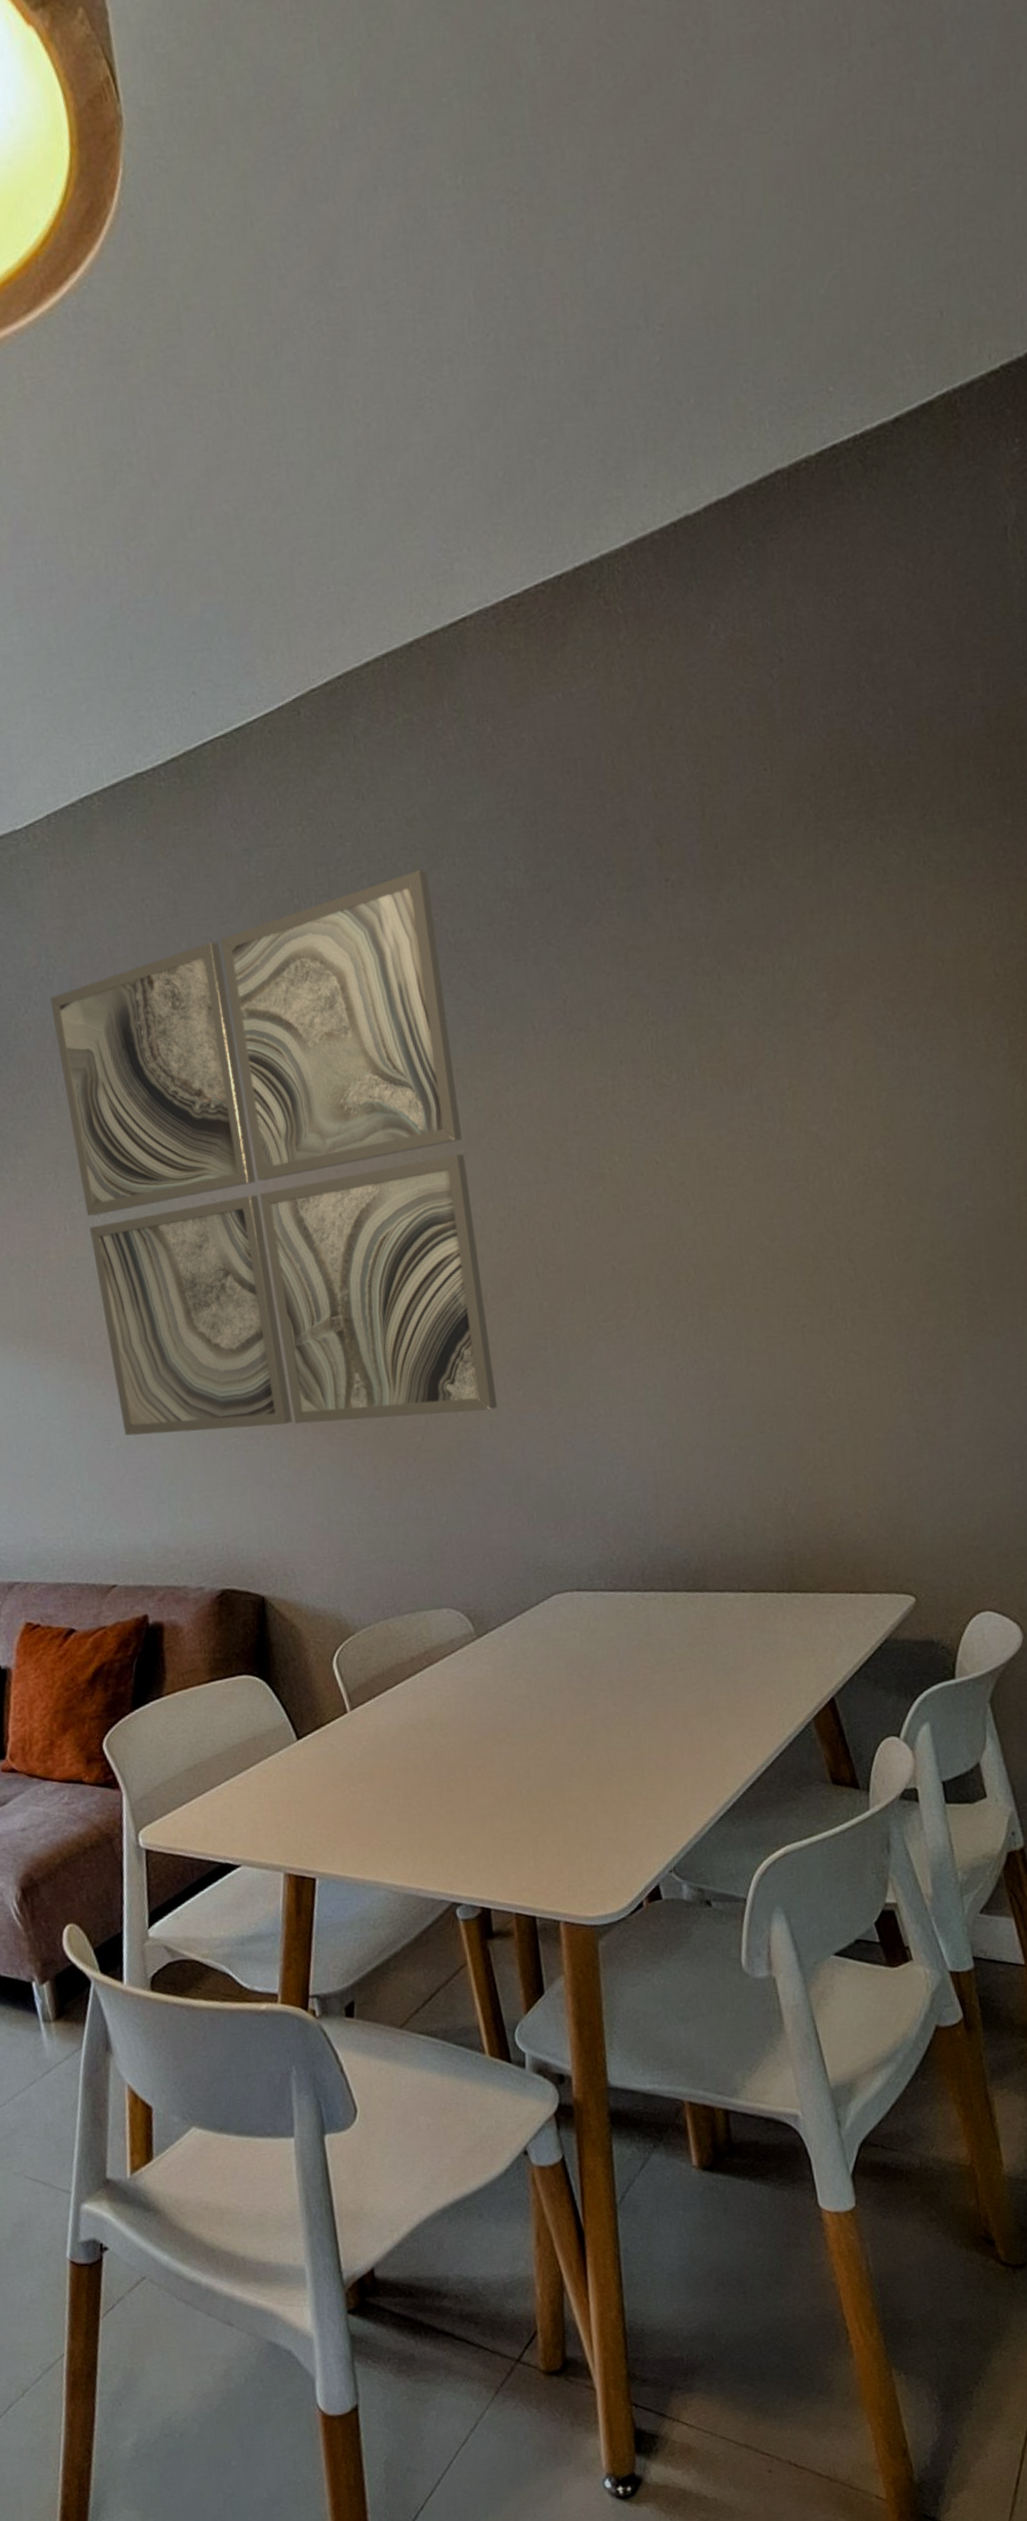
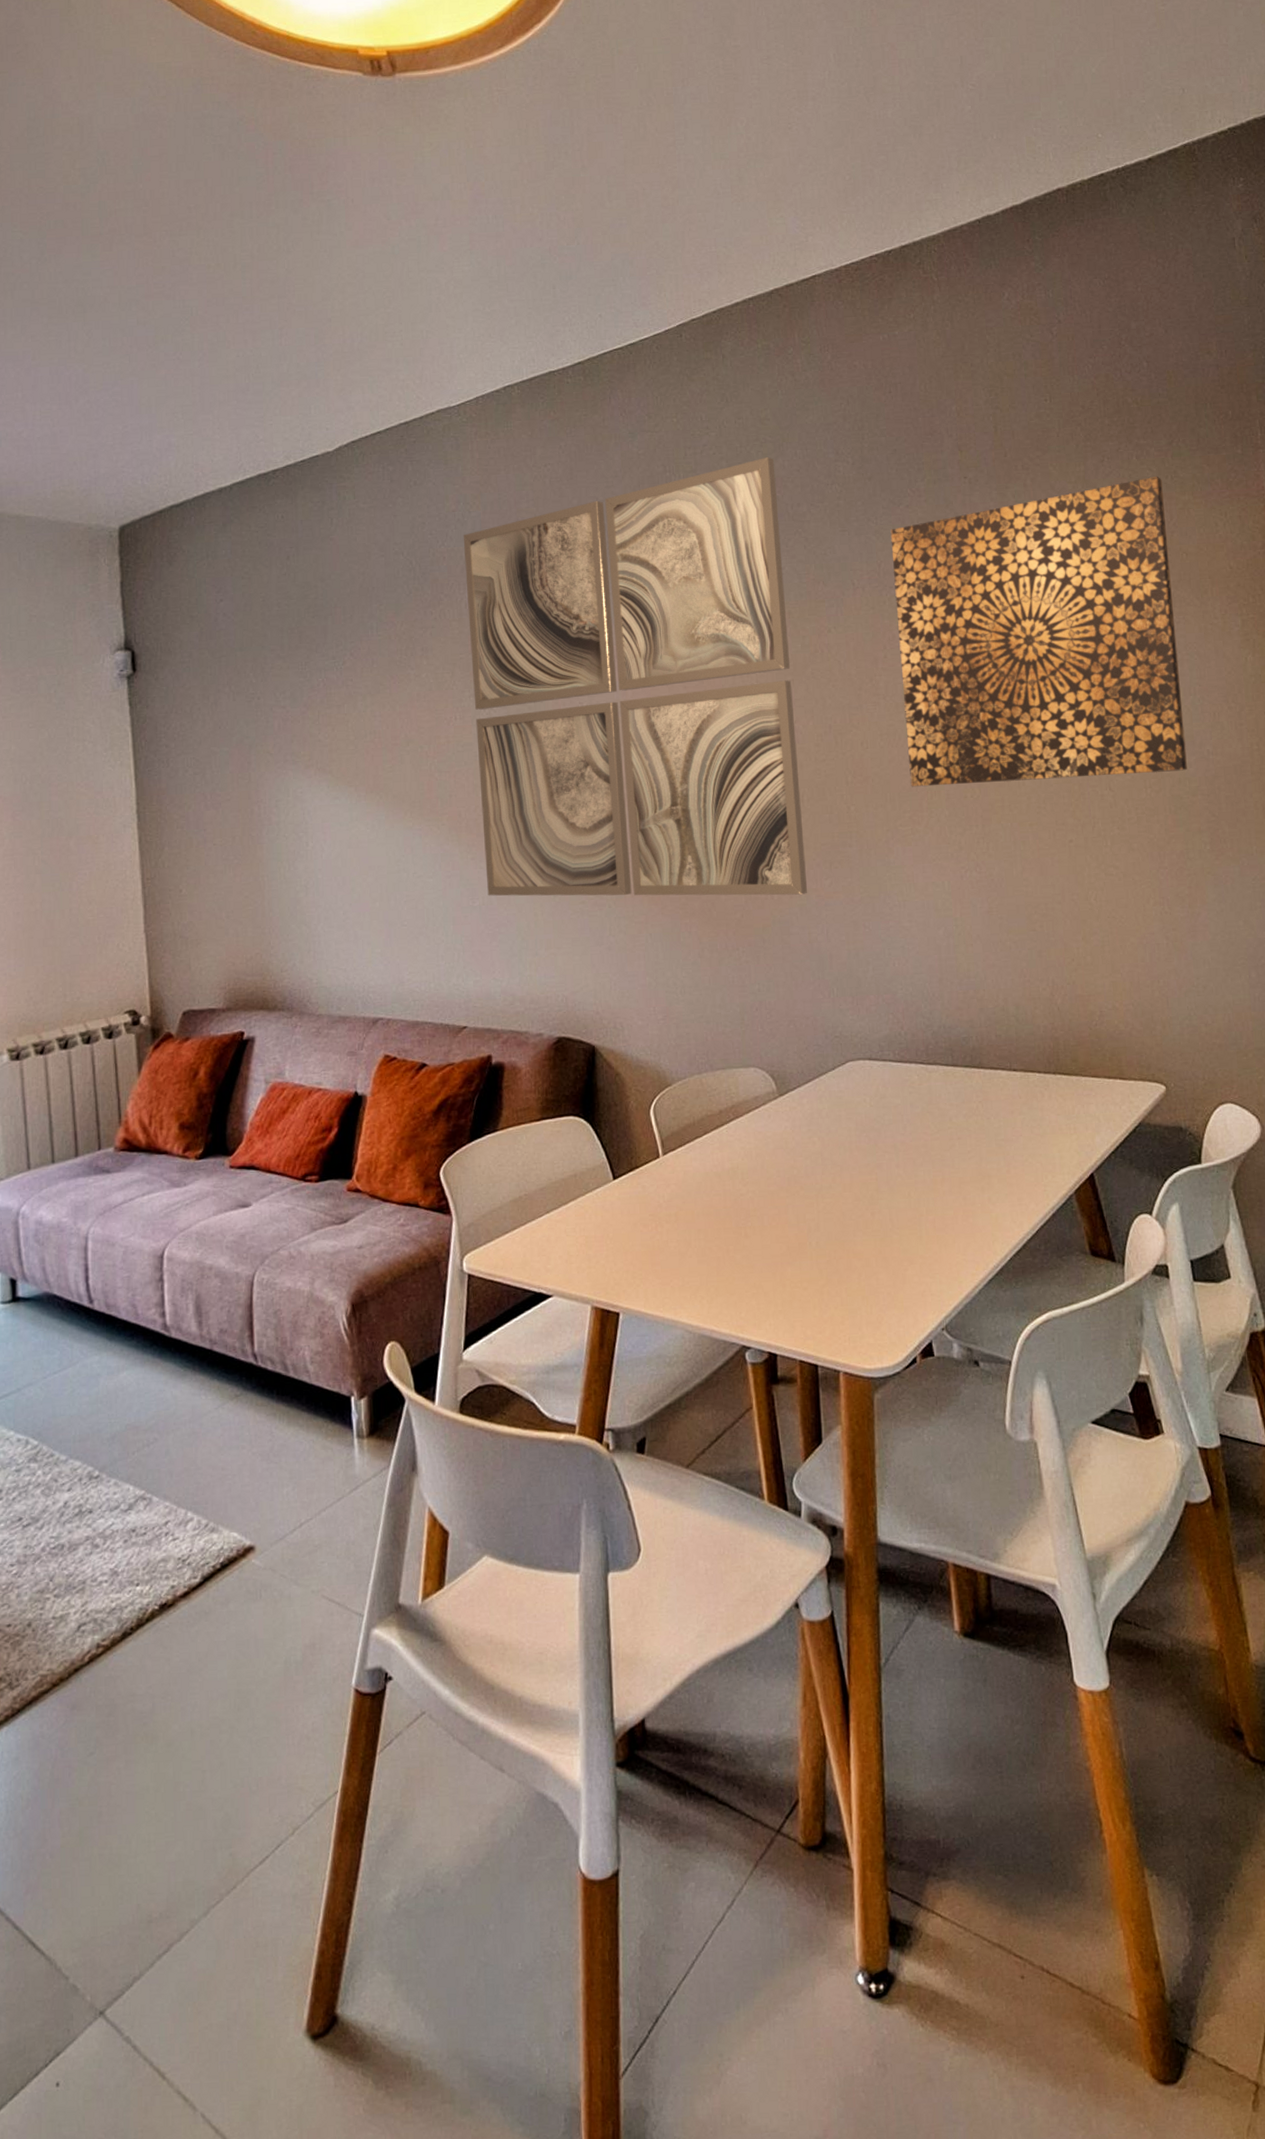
wall art: none [576,862,942,1274] -> present [890,477,1187,787]

